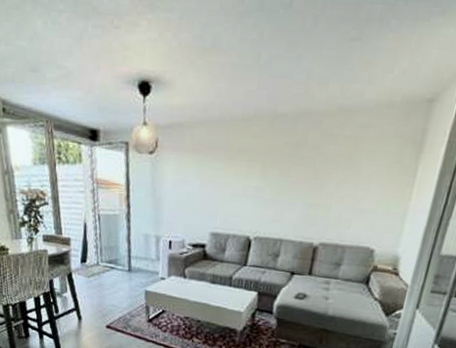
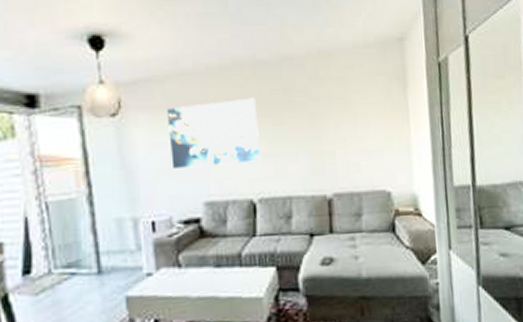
wall art: none [190,148,269,206] -> present [166,98,262,168]

